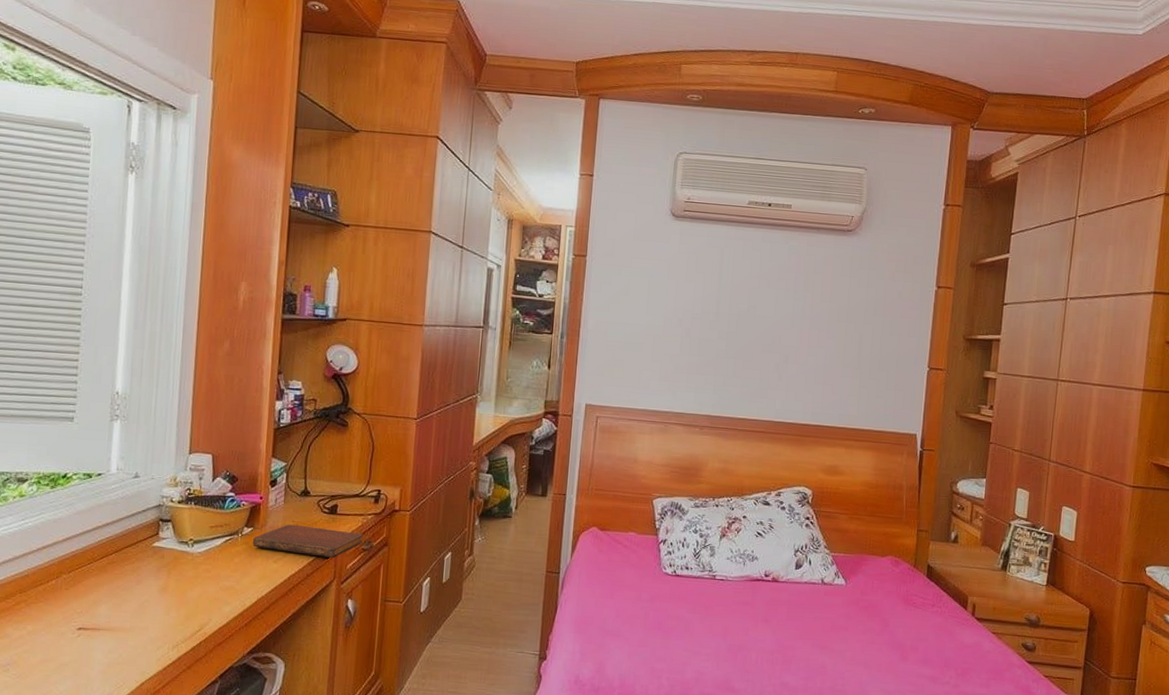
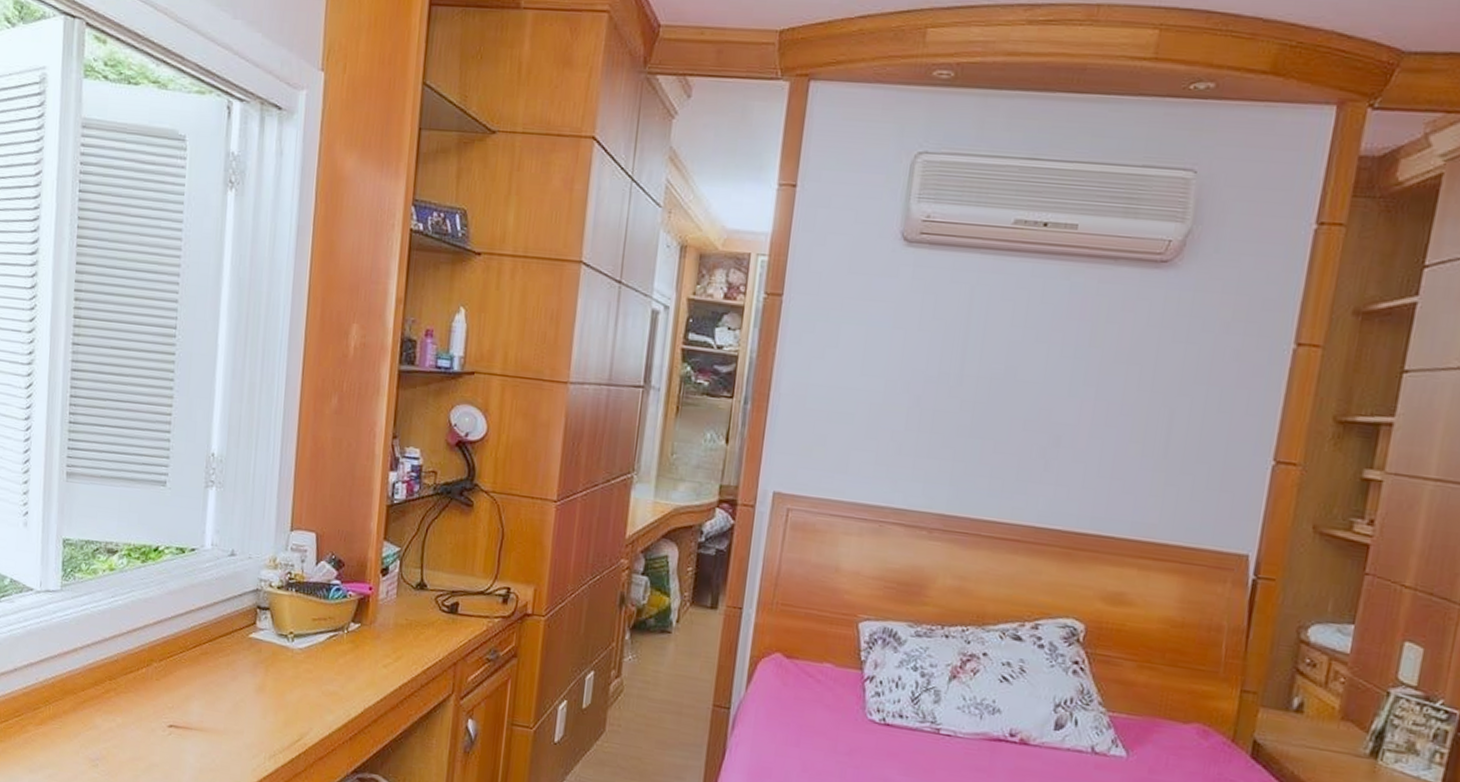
notebook: present [253,524,363,558] -> none [360,622,488,667]

